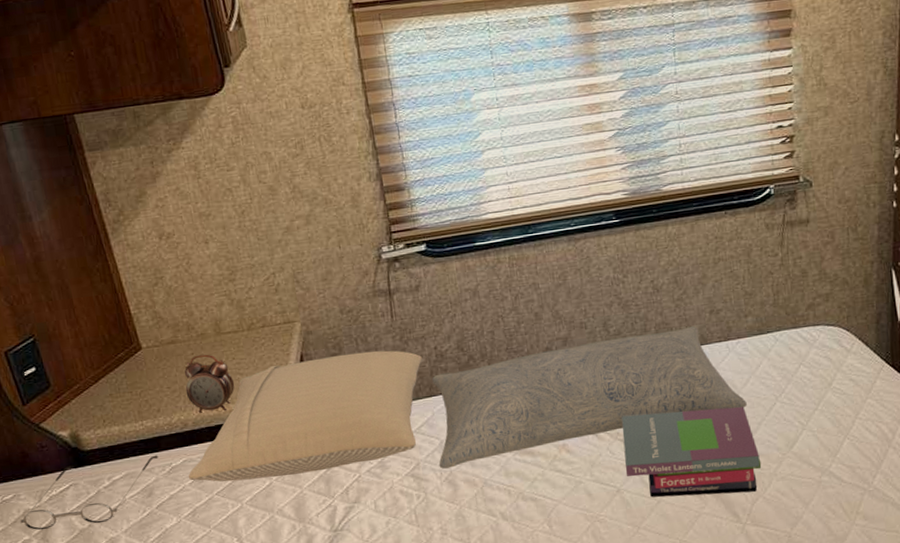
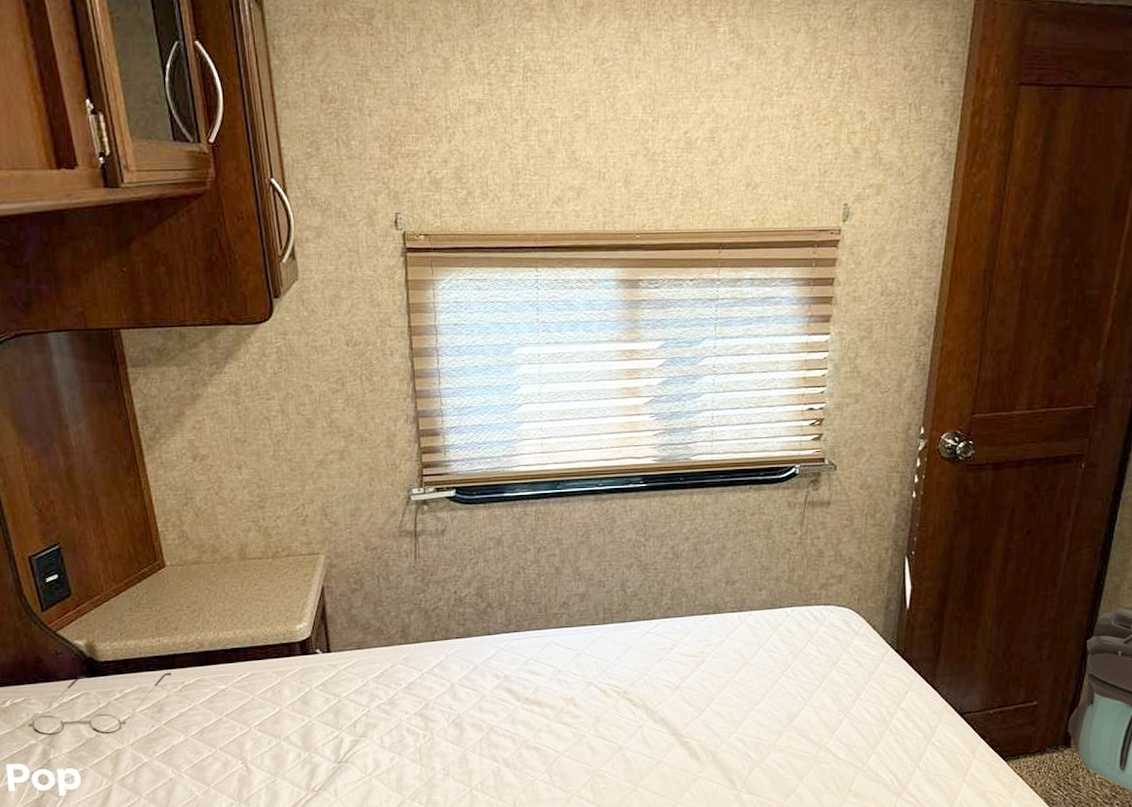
alarm clock: present [184,354,235,413] -> none [205,578,254,635]
pillow: present [189,350,422,482] -> none [200,589,441,705]
pillow: present [432,326,747,469] -> none [447,595,753,711]
books: present [622,406,762,498] -> none [629,675,762,762]

